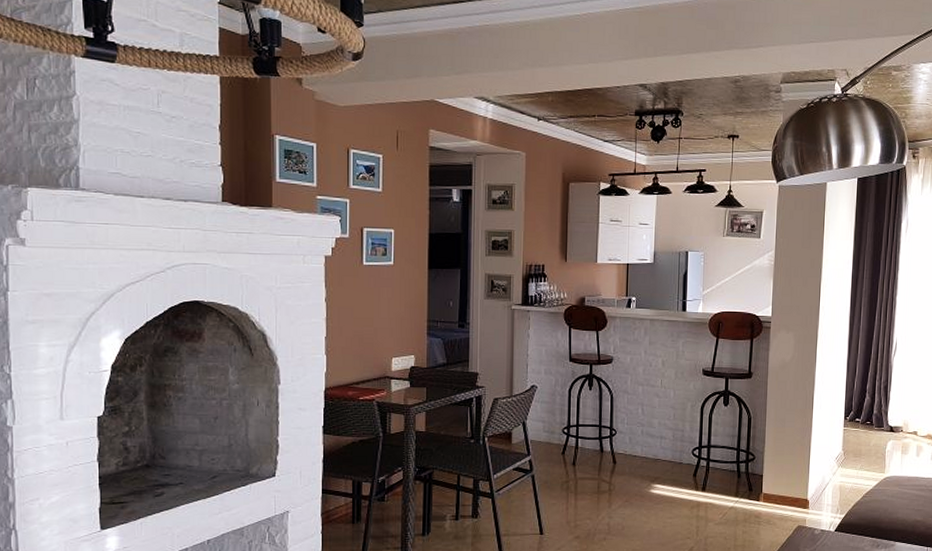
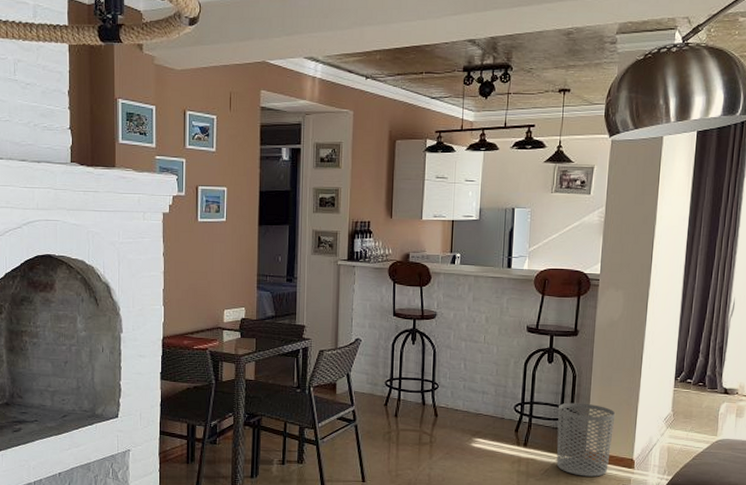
waste bin: none [734,445,790,519] -> present [556,402,616,477]

